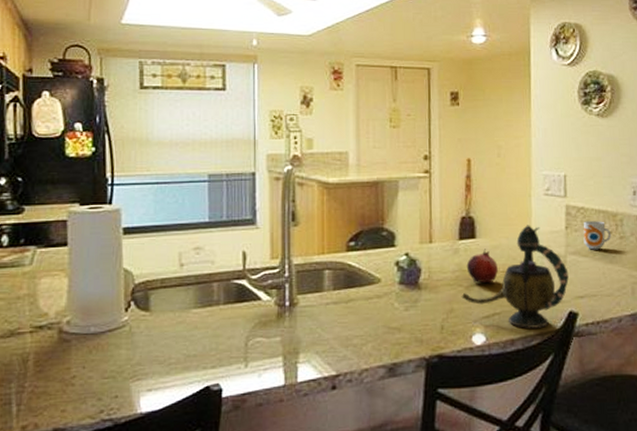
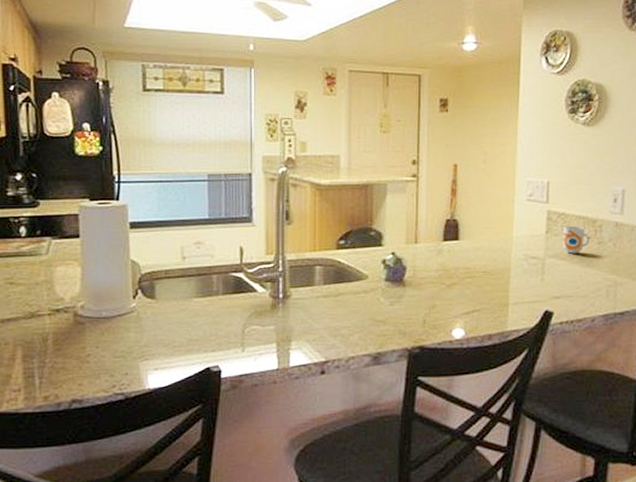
teapot: present [461,225,569,328] -> none [443,228,546,325]
fruit: present [466,249,498,284] -> none [449,250,479,283]

